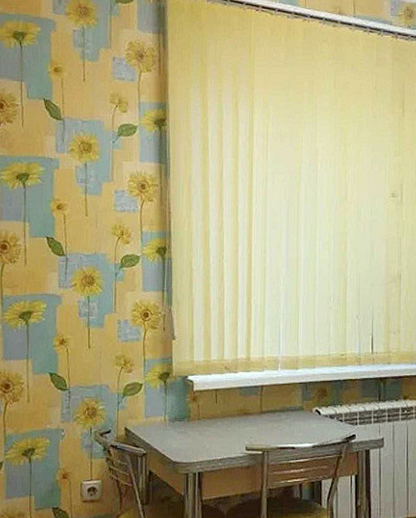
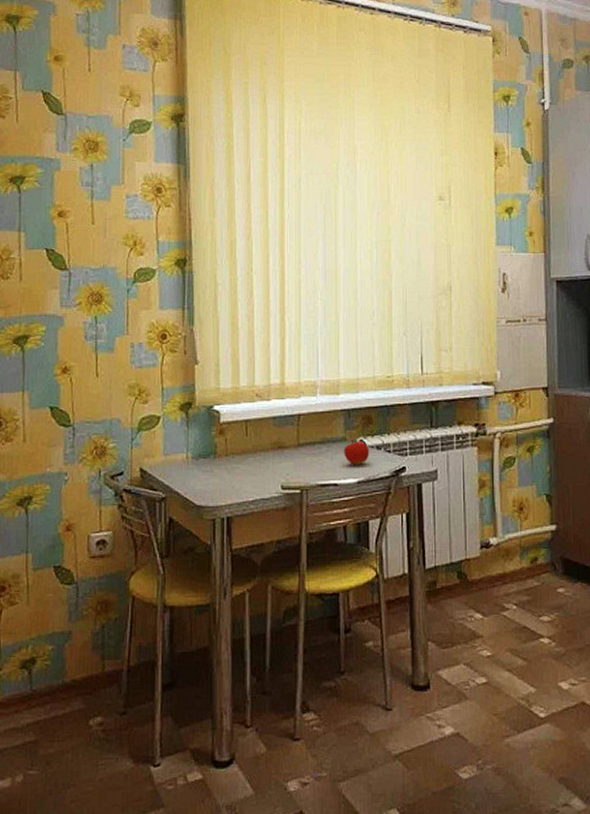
fruit: none [301,408,324,431] -> present [344,439,370,465]

